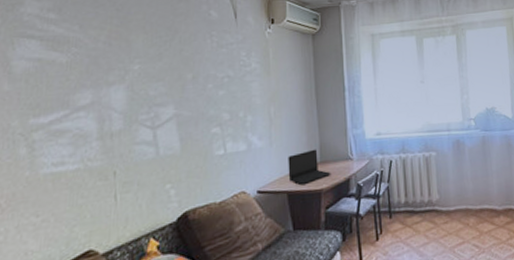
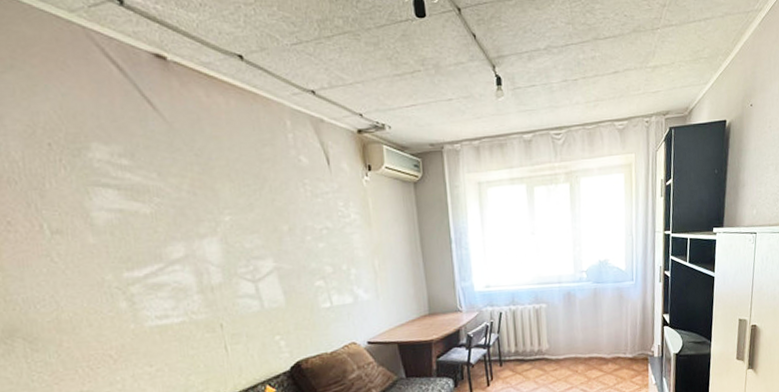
laptop: present [288,149,331,184] -> none [396,301,441,335]

